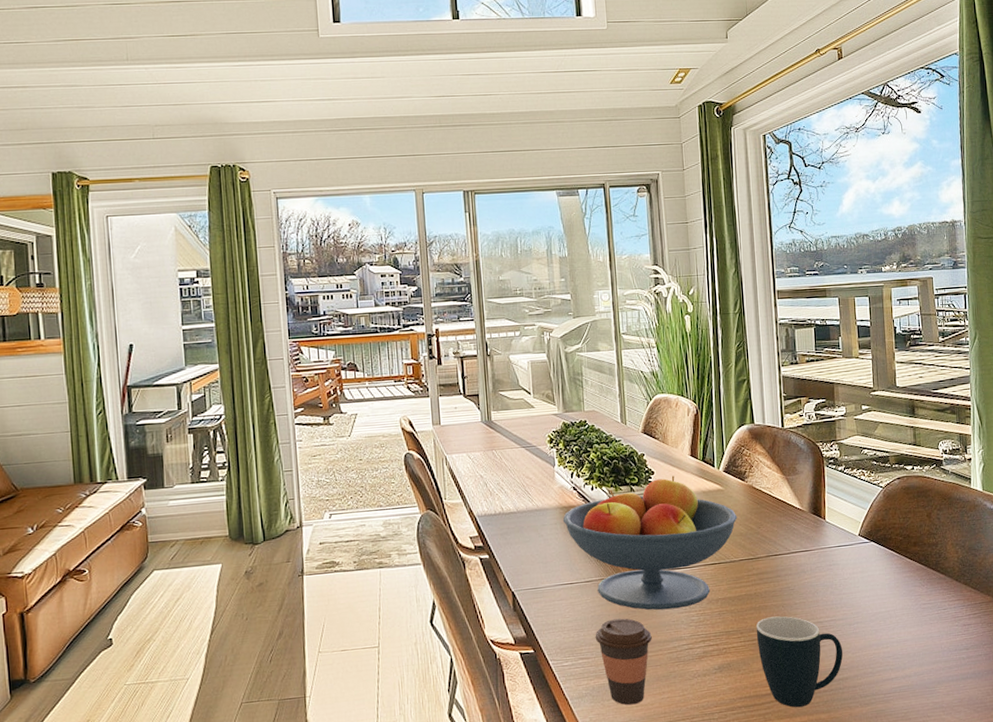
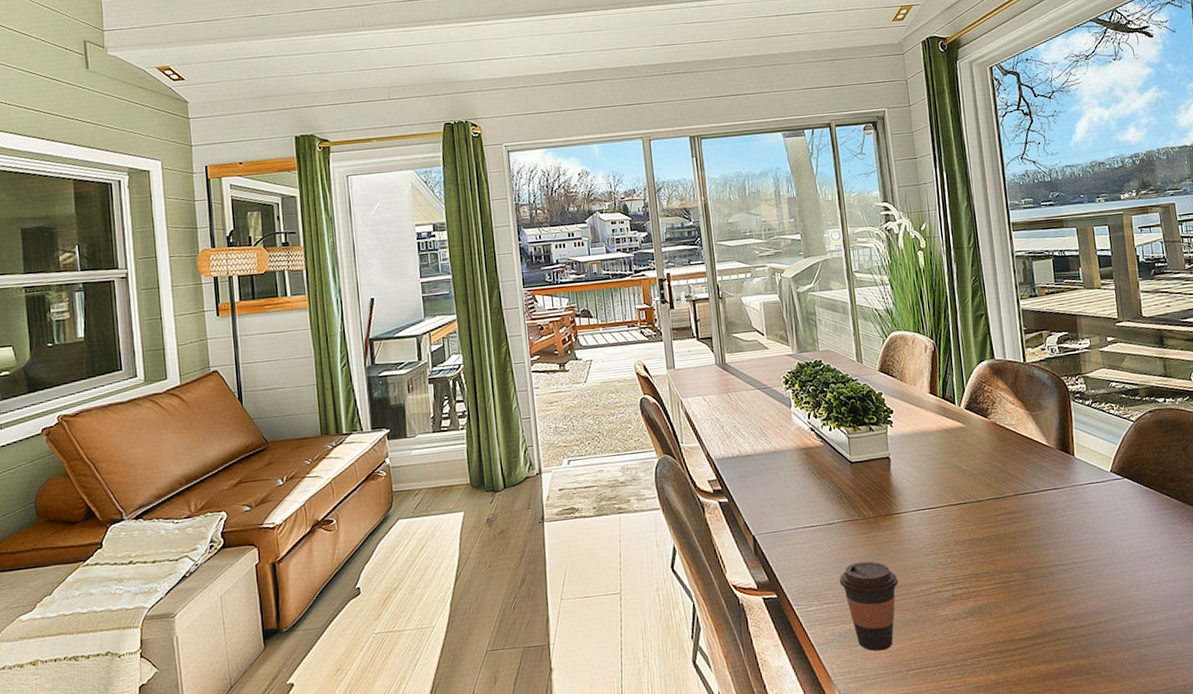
fruit bowl: present [562,475,737,610] -> none [801,414,982,553]
mug: present [756,616,843,708] -> none [1007,557,1101,653]

